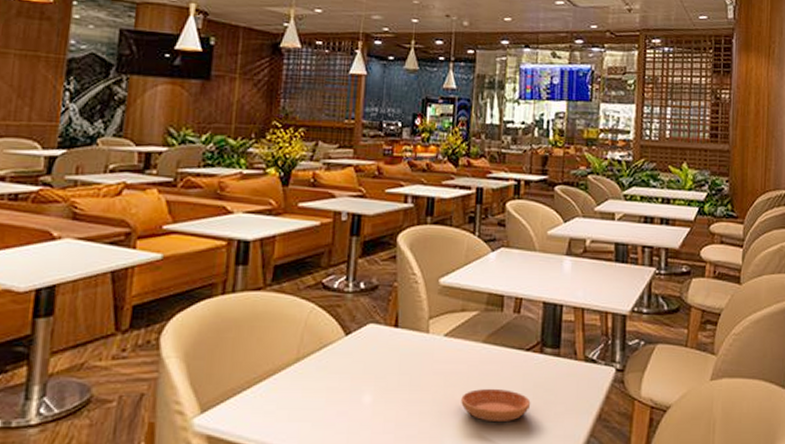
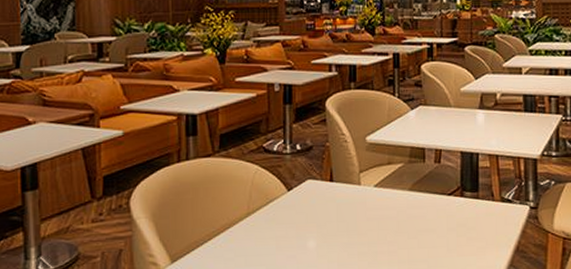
saucer: present [461,388,531,421] -> none [393,229,455,258]

